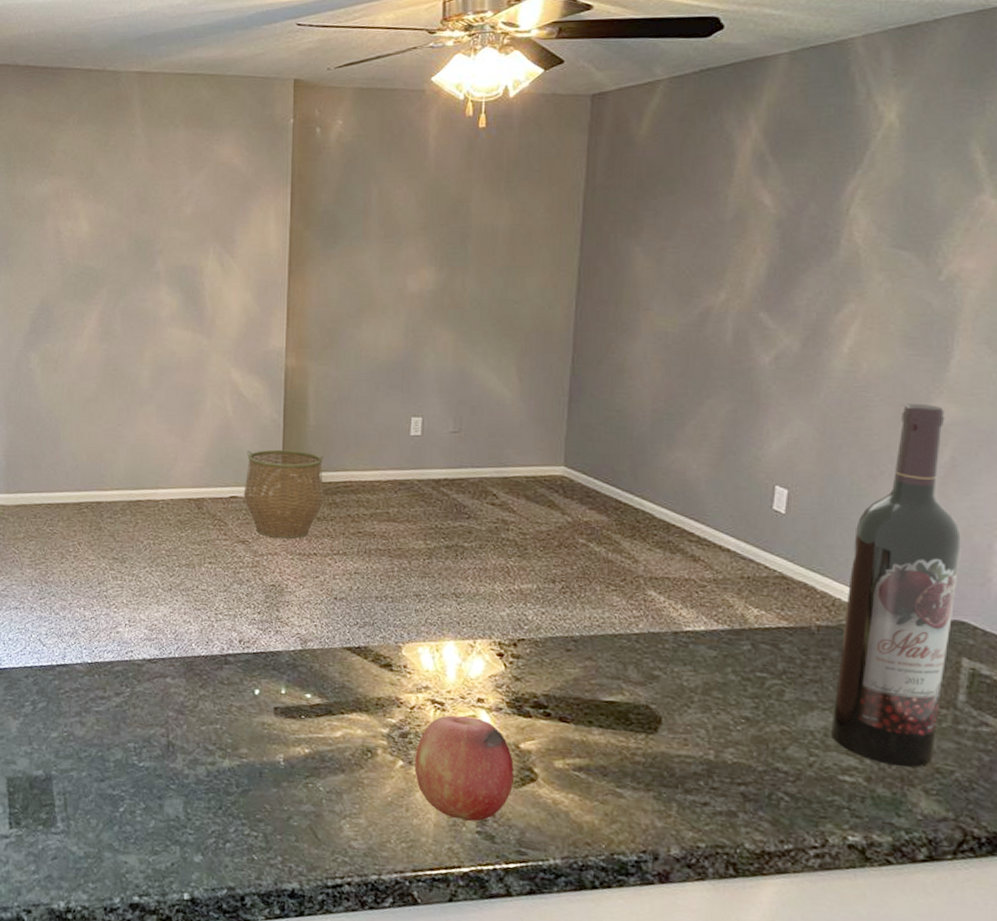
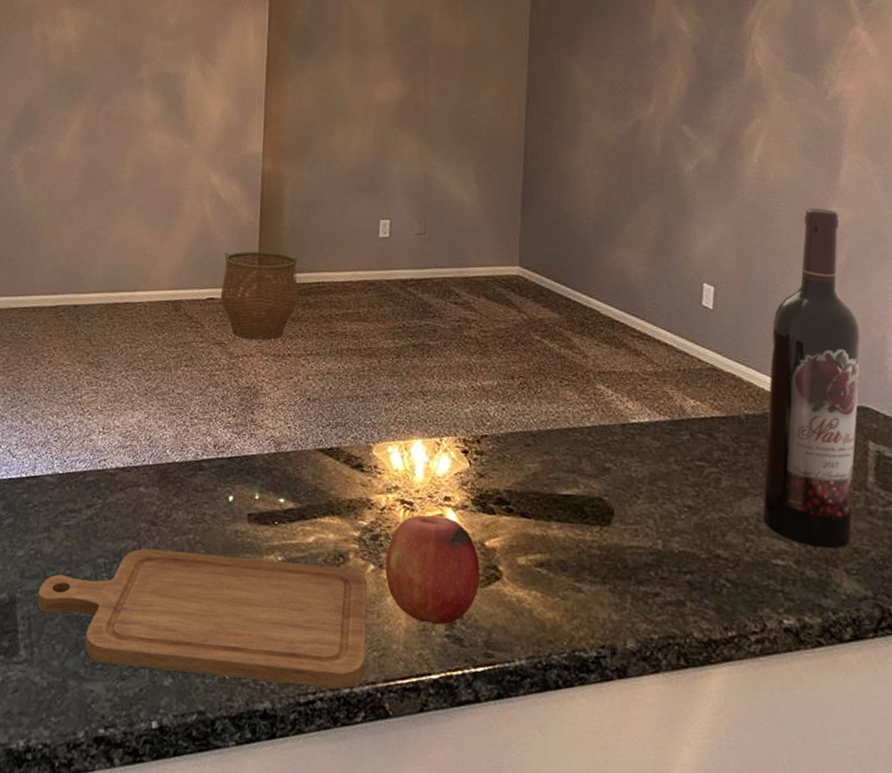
chopping board: none [72,735,397,876] -> present [37,548,368,689]

